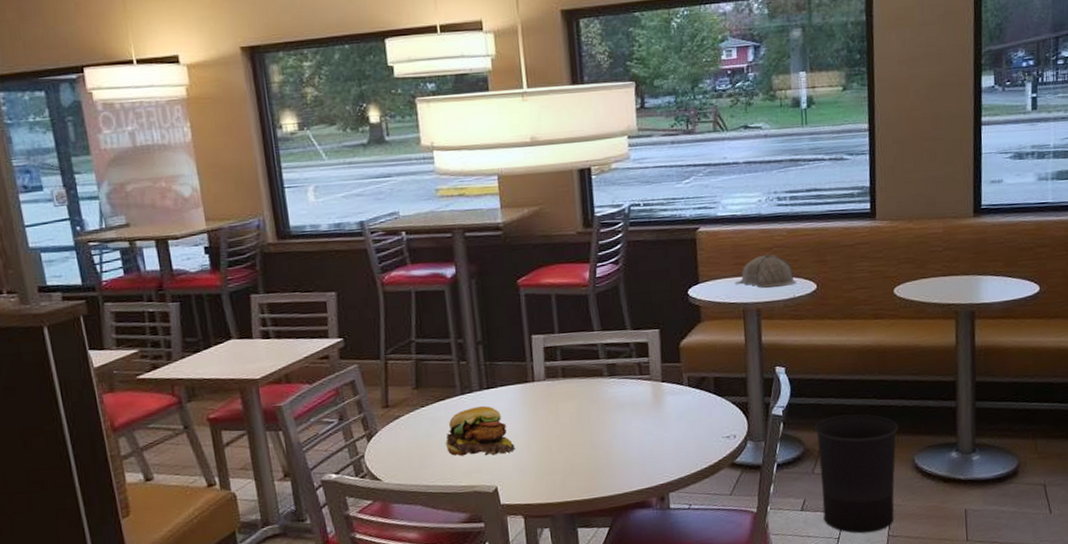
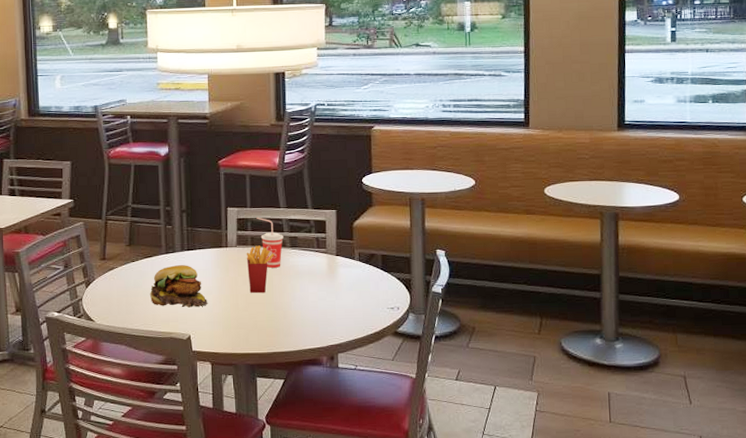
french fries: none [556,376,590,432] -> present [246,245,274,293]
beverage cup: none [566,343,600,402] -> present [256,217,283,268]
baseball cap: present [734,254,797,288] -> none [403,152,458,181]
waste bin: present [814,414,898,533] -> none [470,297,546,406]

